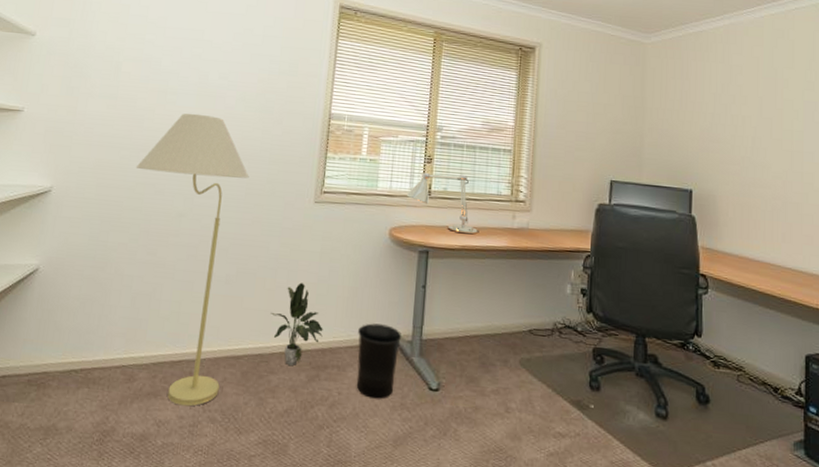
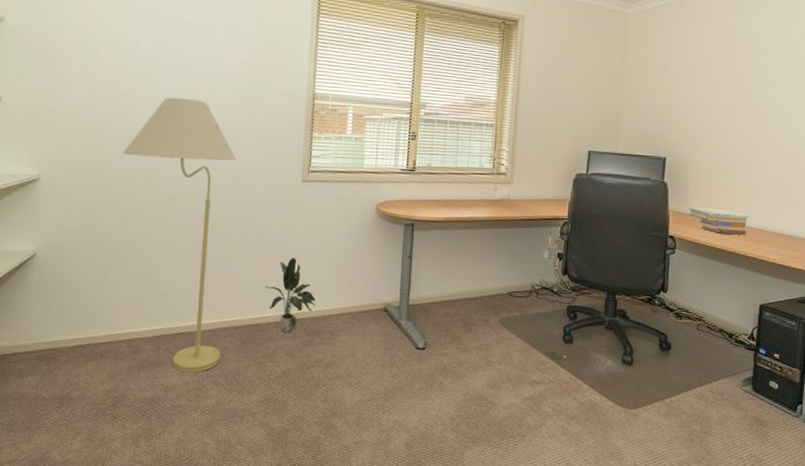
waste bin: present [356,323,402,399] -> none [348,292,390,359]
desk lamp: present [406,172,479,235] -> none [391,148,462,207]
books: none [720,244,788,276] -> present [688,207,751,235]

